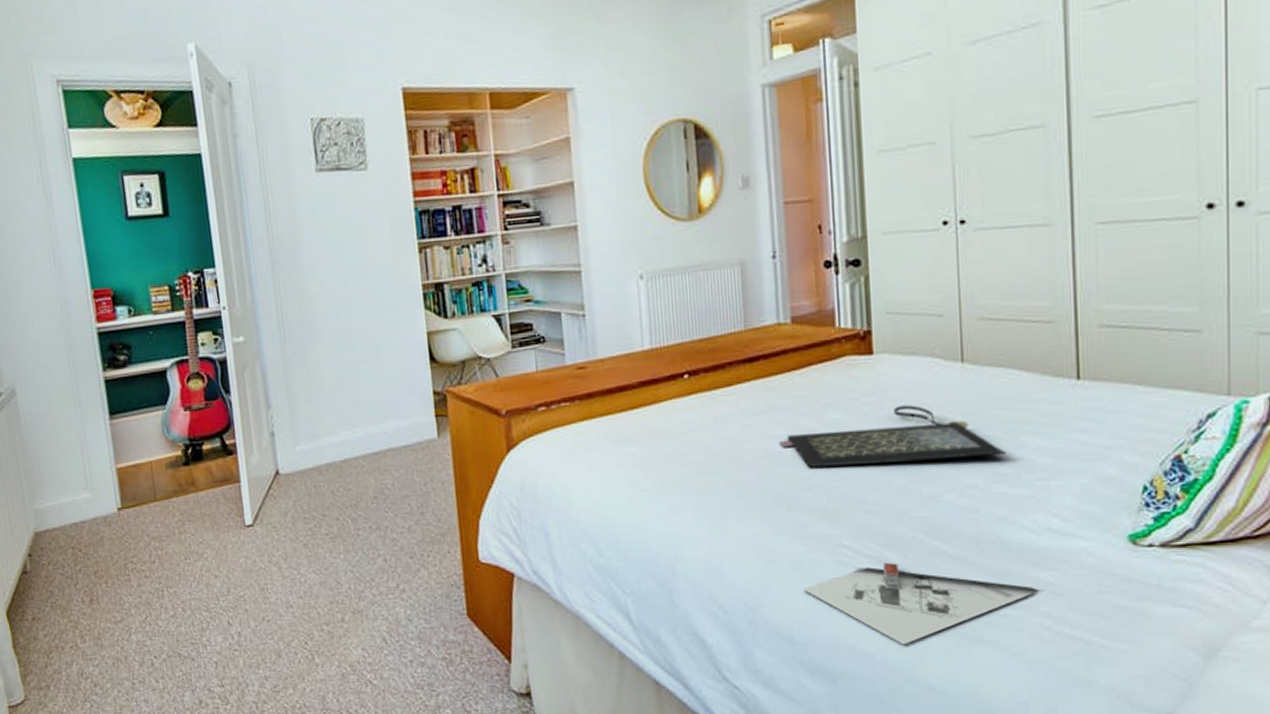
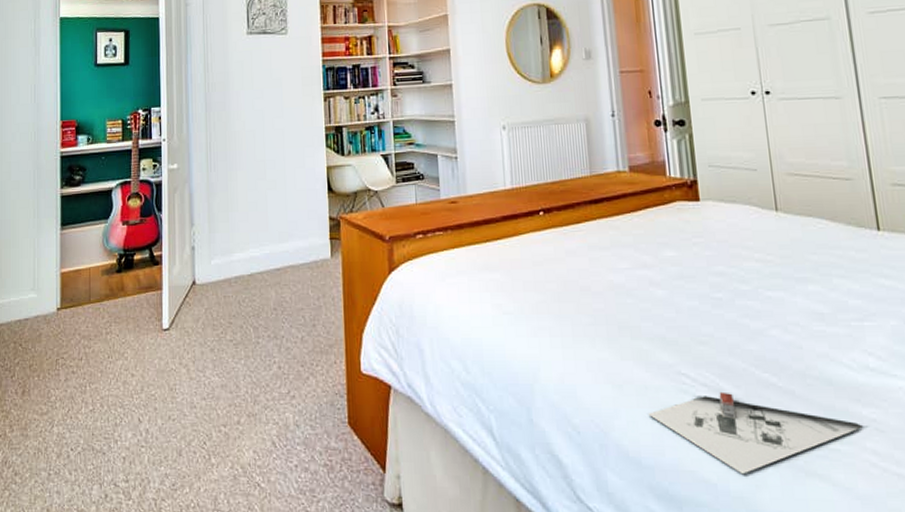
clutch bag: present [778,405,1006,468] -> none [622,247,822,299]

